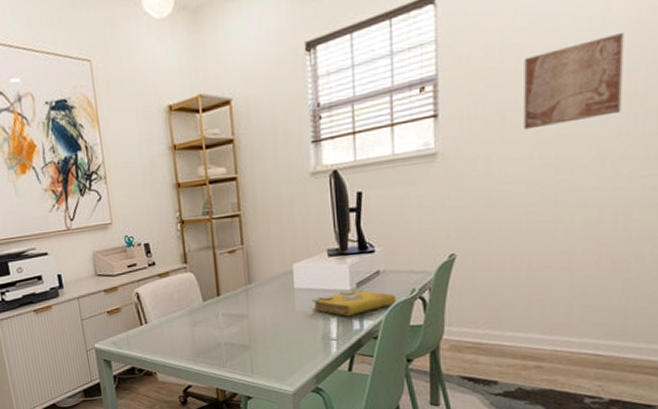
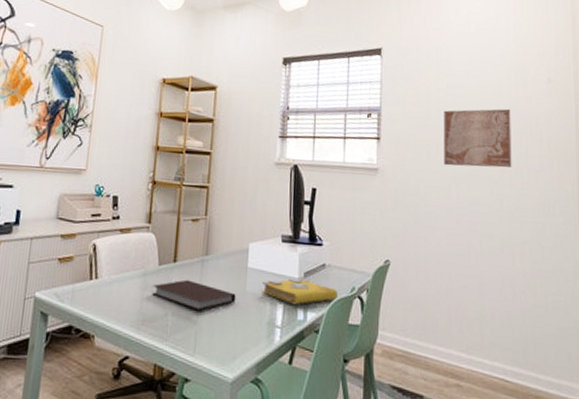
notebook: none [201,310,286,337] -> present [152,279,236,311]

